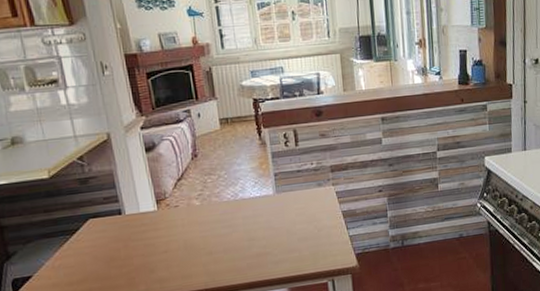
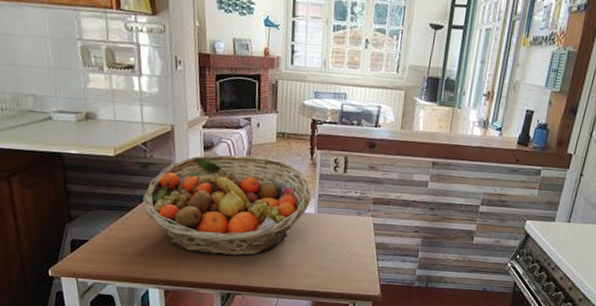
fruit basket: none [87,146,268,265] -> present [143,154,312,256]

